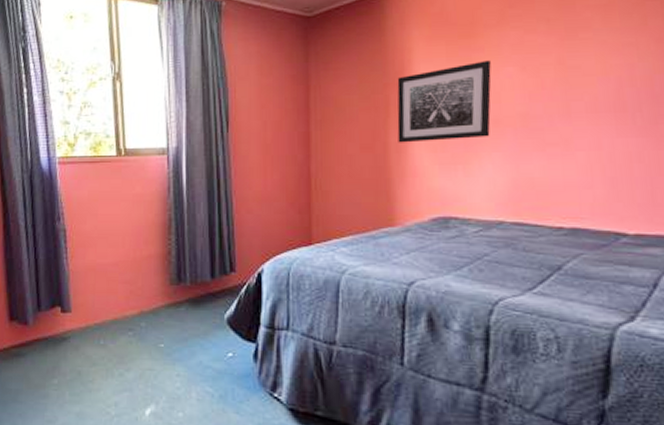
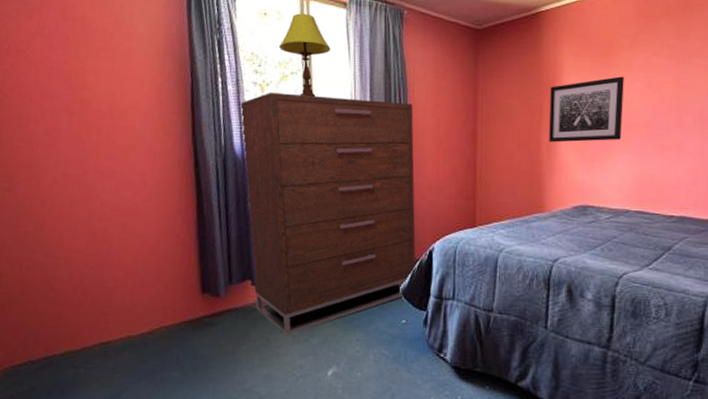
dresser: none [47,100,243,369] -> present [240,92,416,335]
table lamp: none [87,13,142,103] -> present [279,13,331,96]

